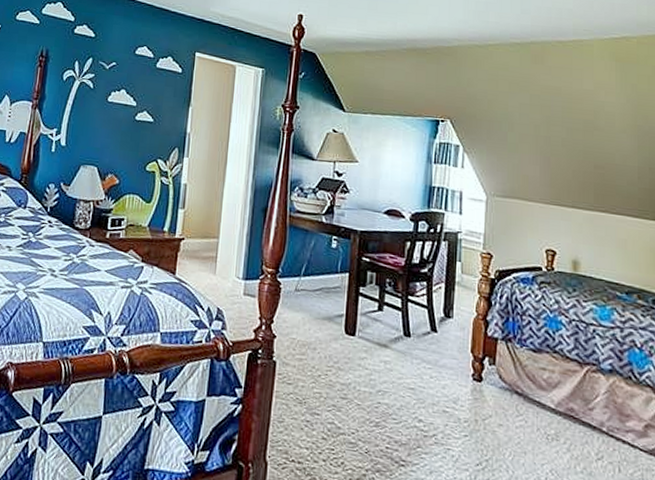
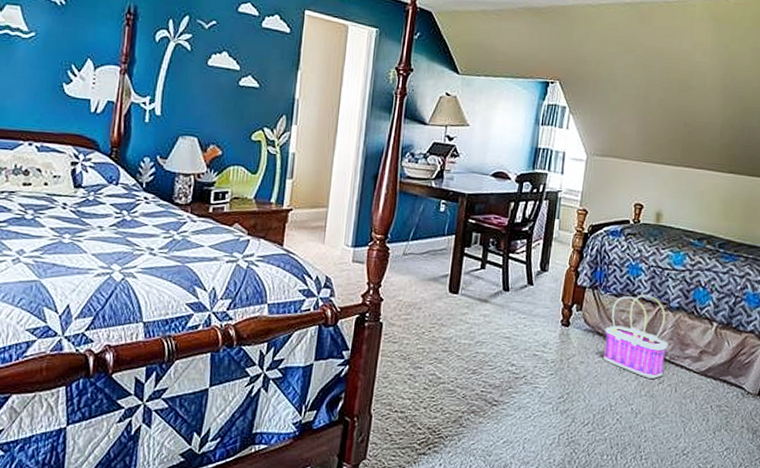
basket: none [525,351,604,453] -> present [603,294,668,379]

